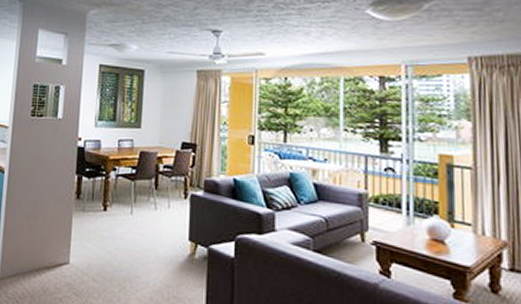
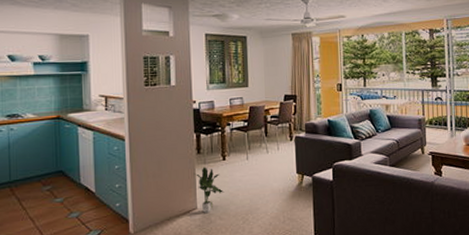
potted plant: none [70,215,102,271] -> present [193,167,224,213]

